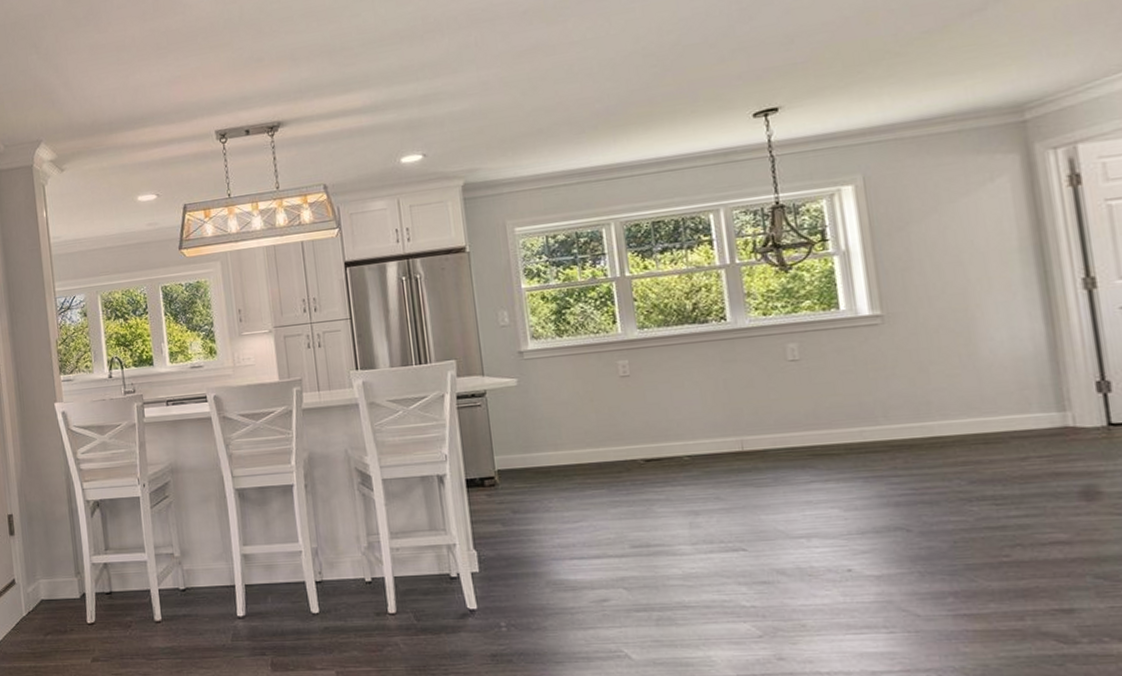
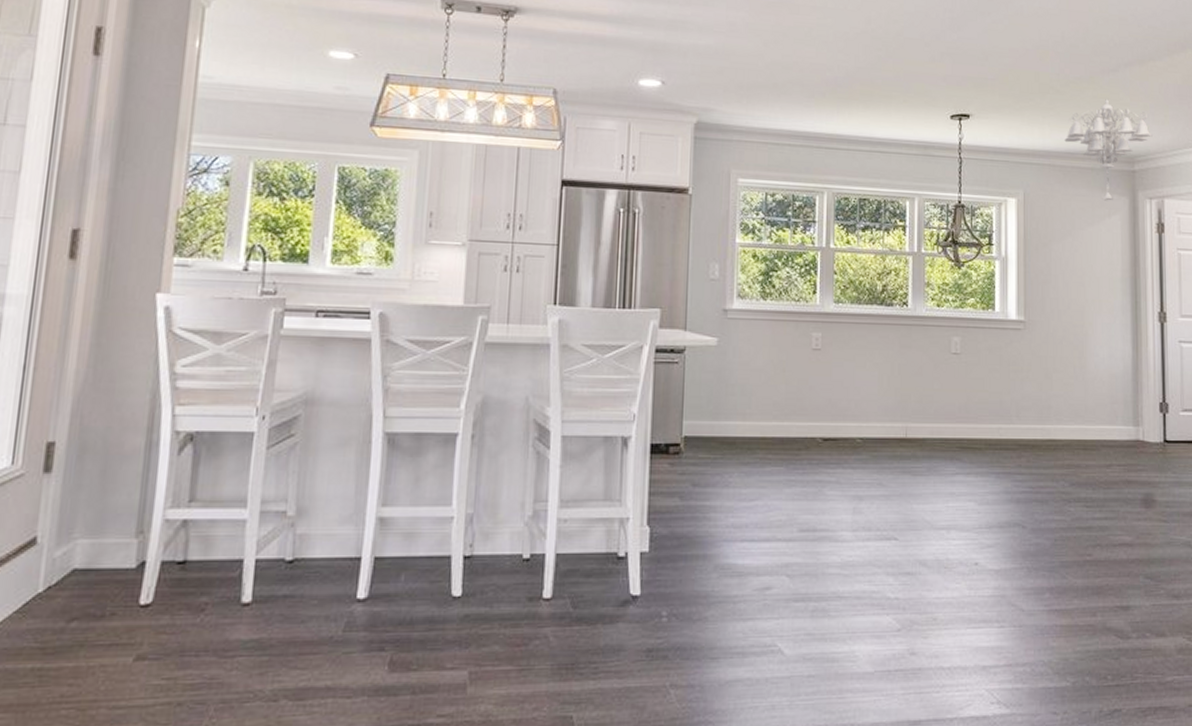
chandelier: none [913,46,1050,164] -> present [1064,99,1153,201]

